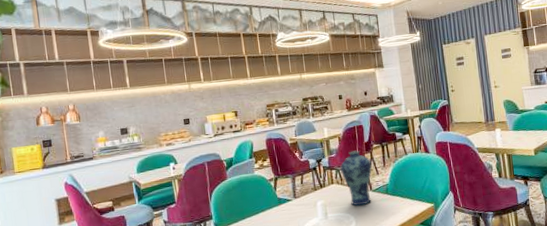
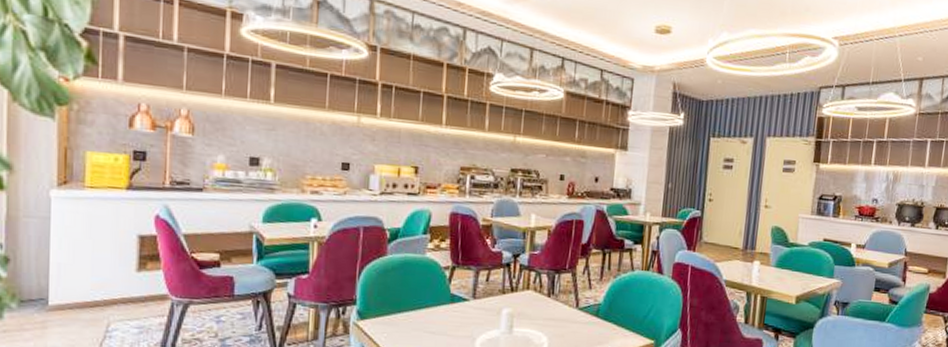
vase: present [340,150,373,206] -> none [542,251,586,325]

